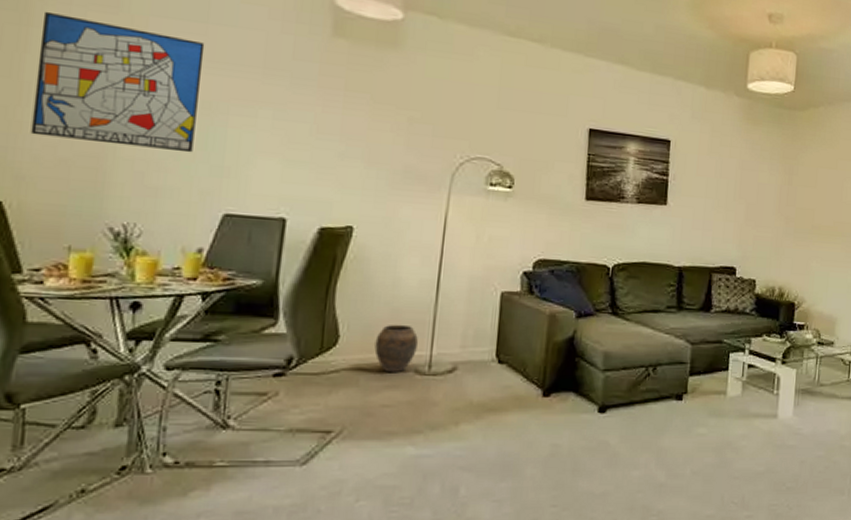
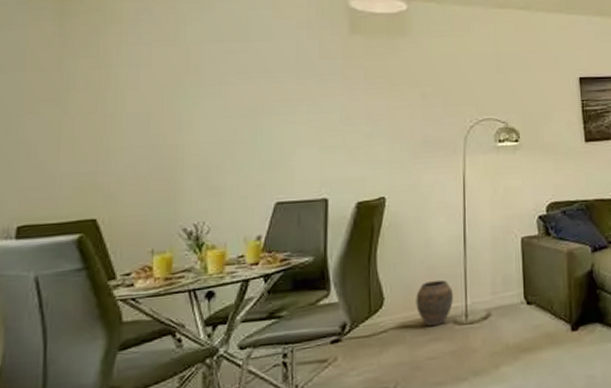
wall art: present [30,11,205,153] -> none [115,53,247,158]

